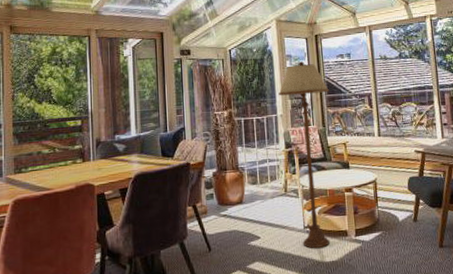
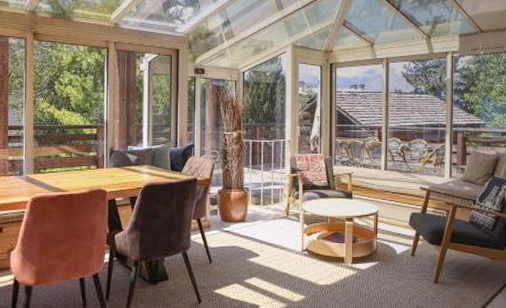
floor lamp: present [278,61,330,248] -> none [288,89,339,271]

